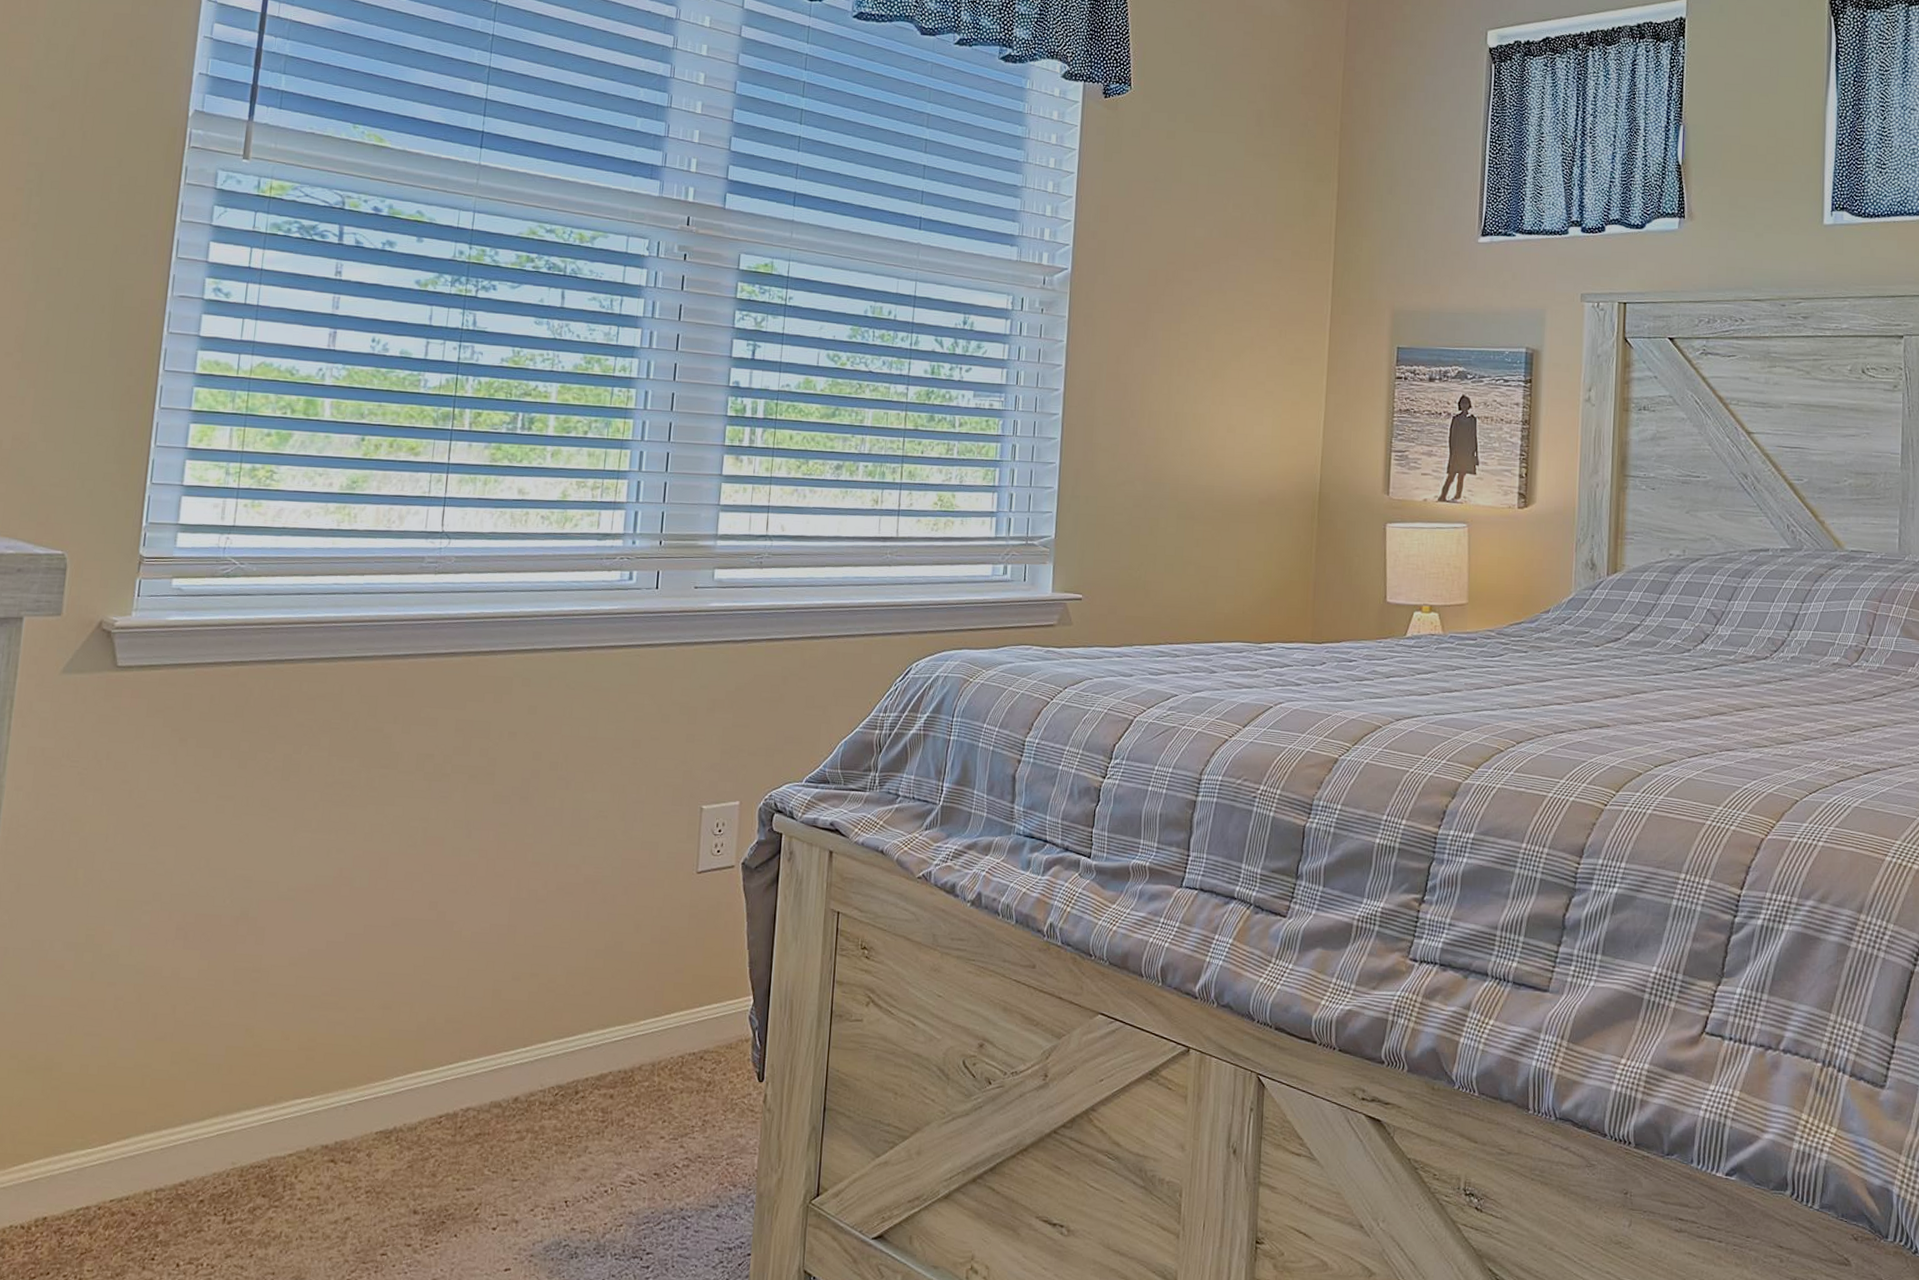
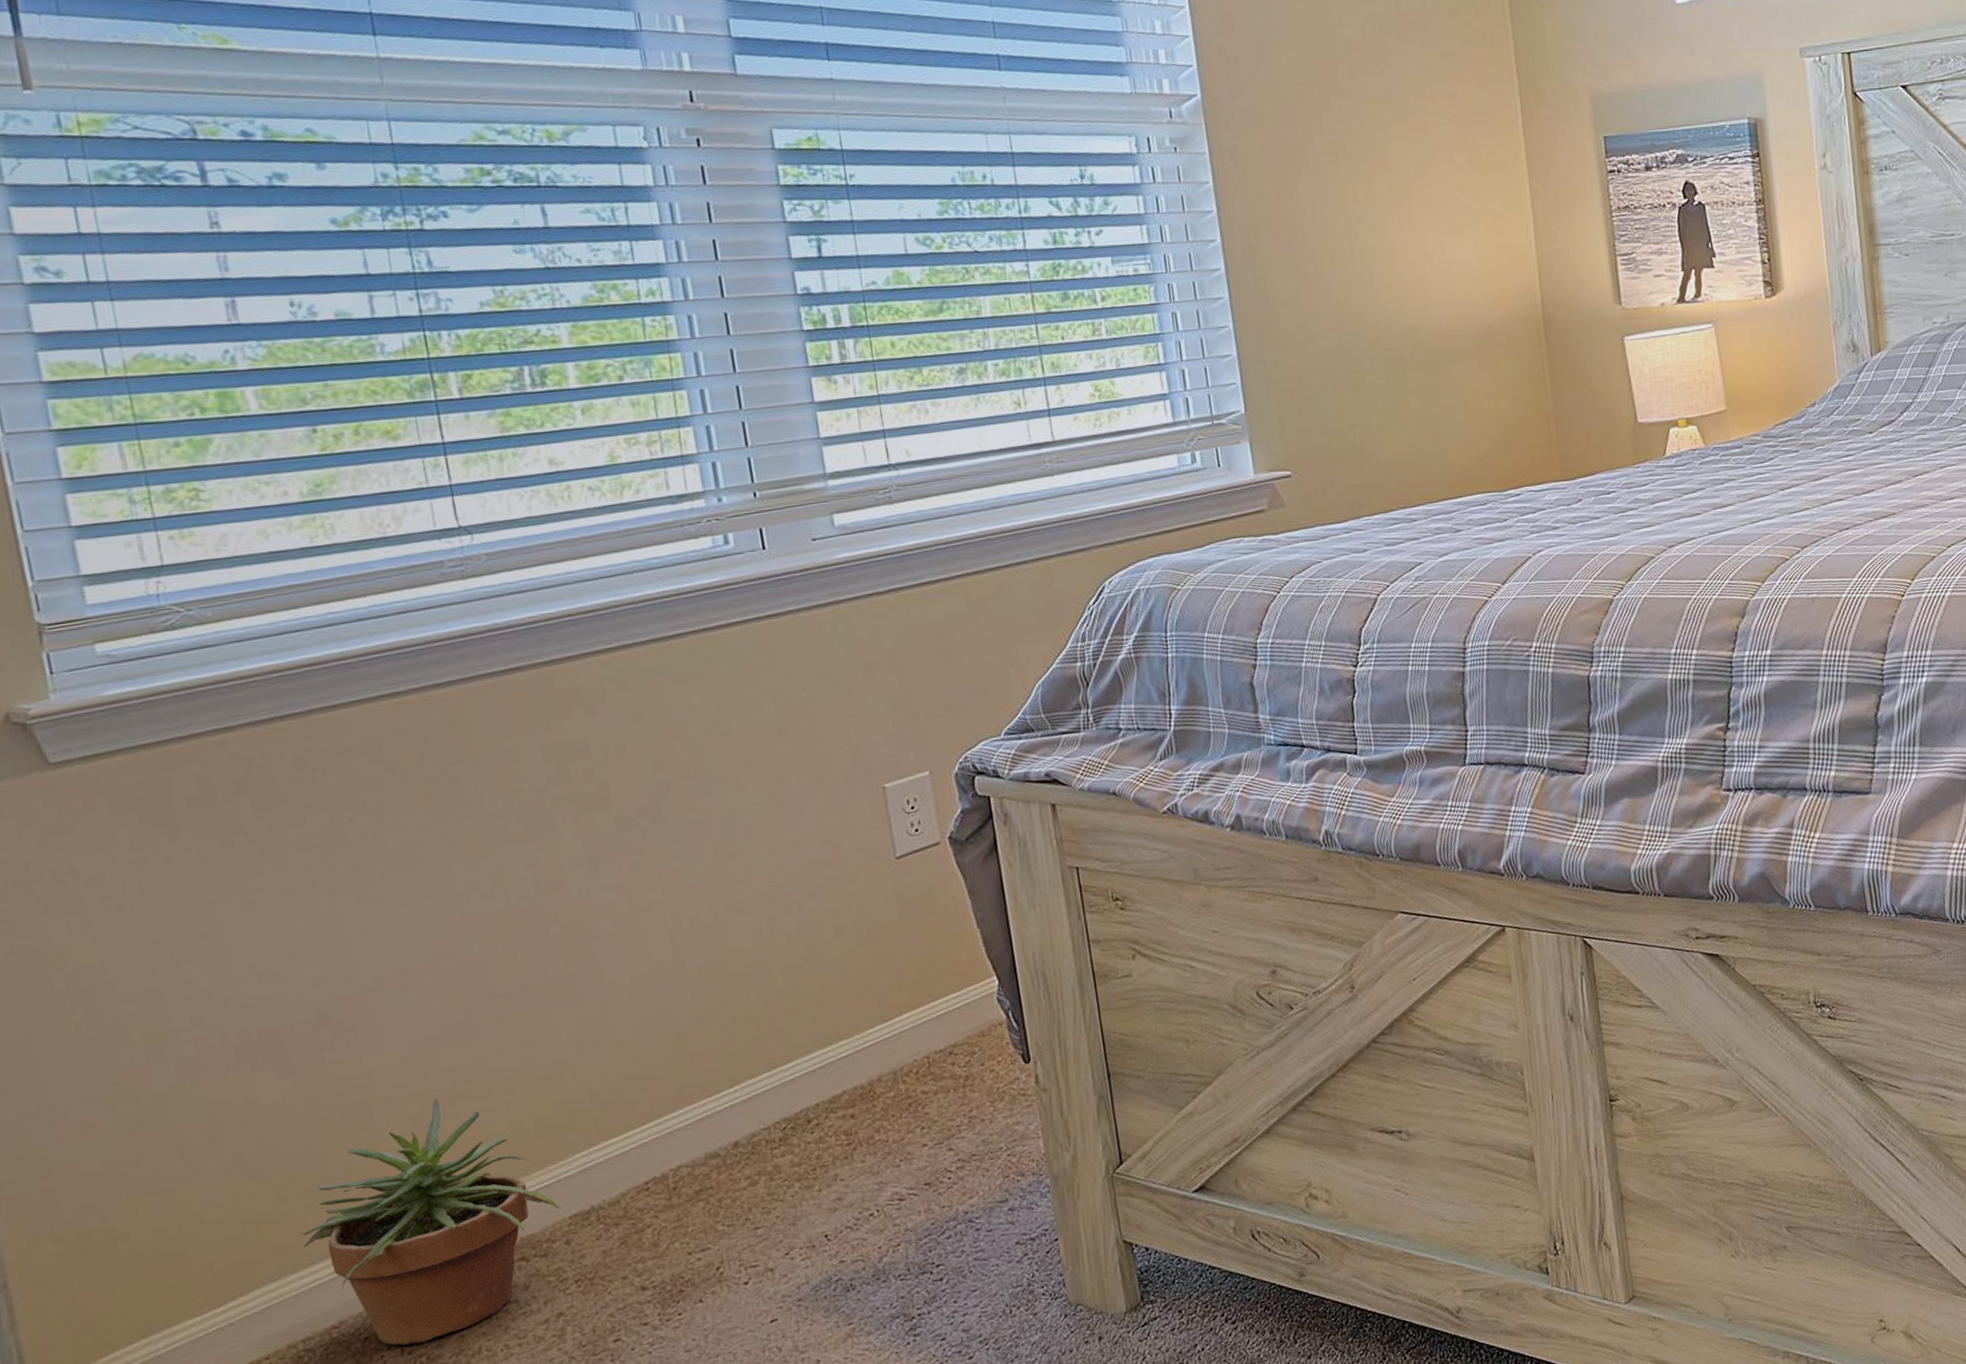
potted plant: none [175,1002,373,1217] -> present [295,1097,562,1346]

